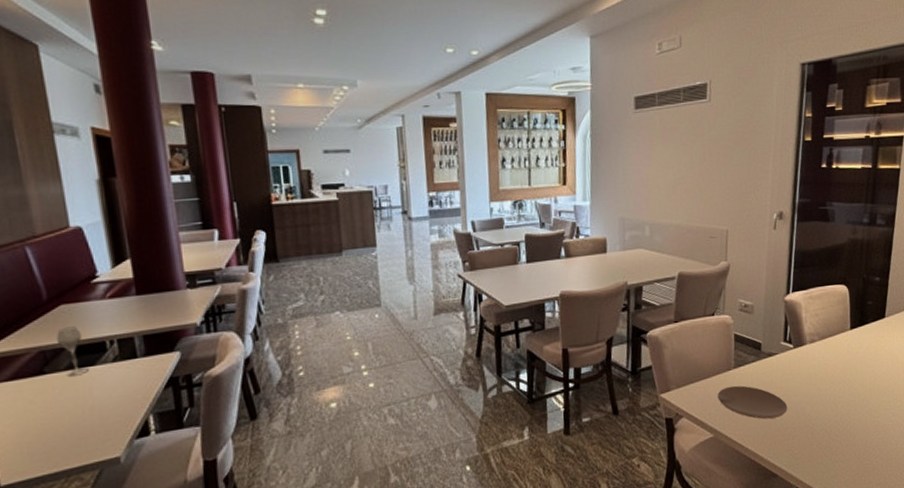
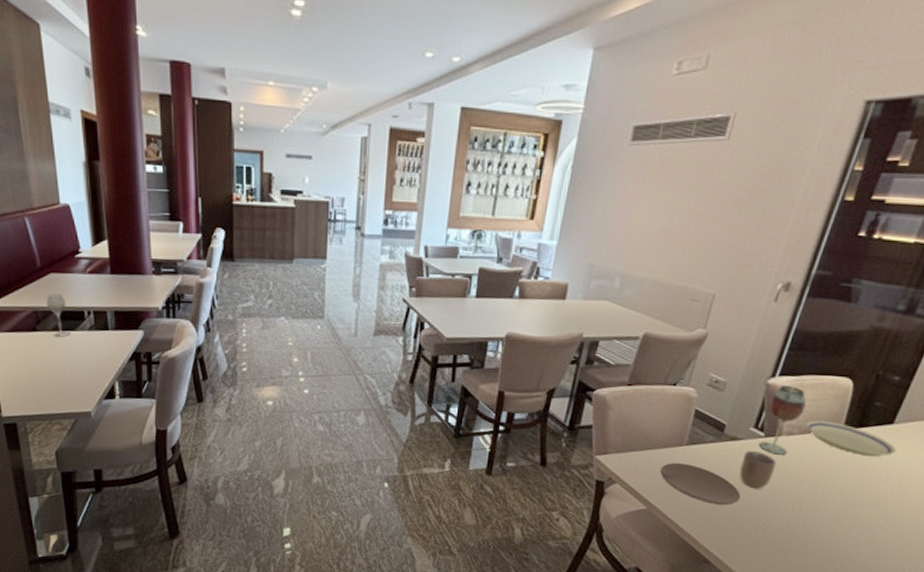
cup: none [781,362,809,396] -> present [739,450,777,488]
wineglass: none [791,299,819,362] -> present [759,384,806,455]
plate: none [822,324,893,349] -> present [805,420,896,457]

